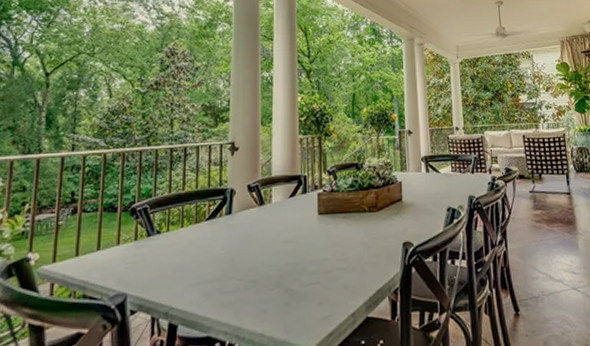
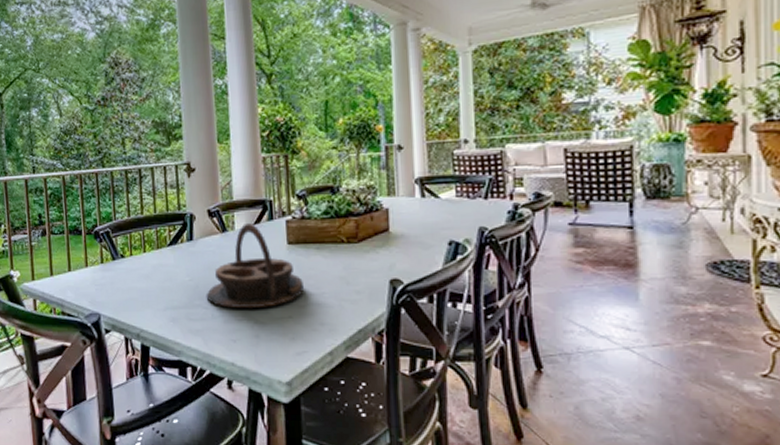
serving tray: none [240,196,331,278] -> present [206,222,304,309]

